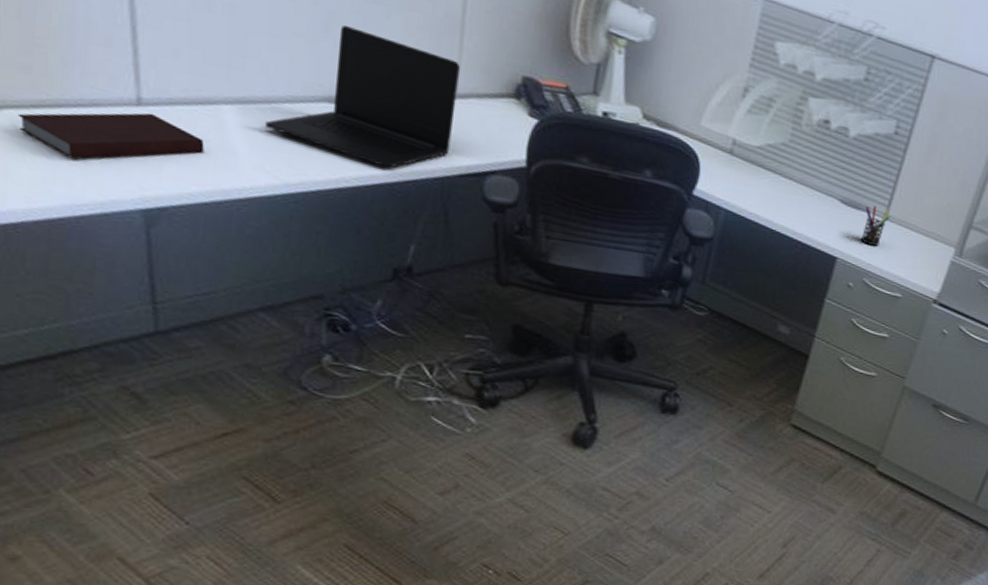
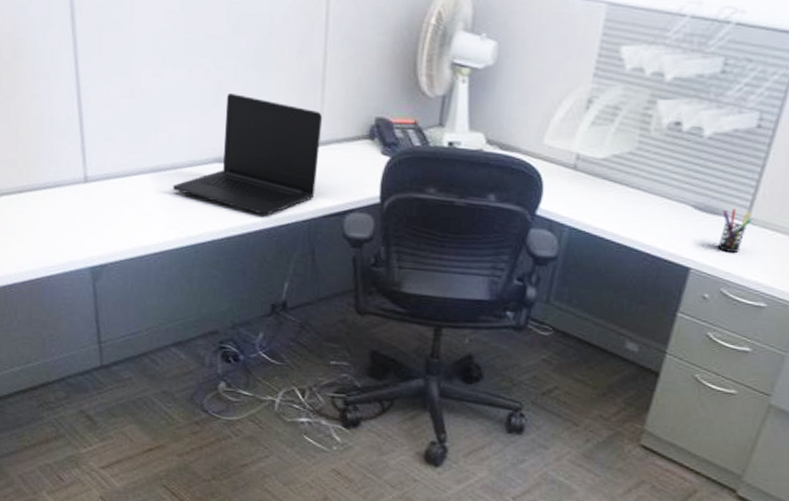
notebook: present [17,112,205,160] -> none [9,188,131,231]

